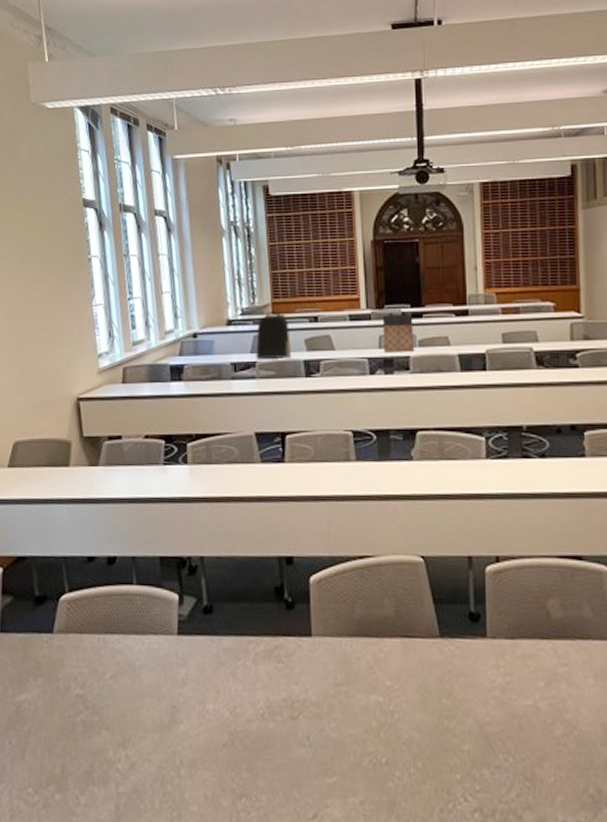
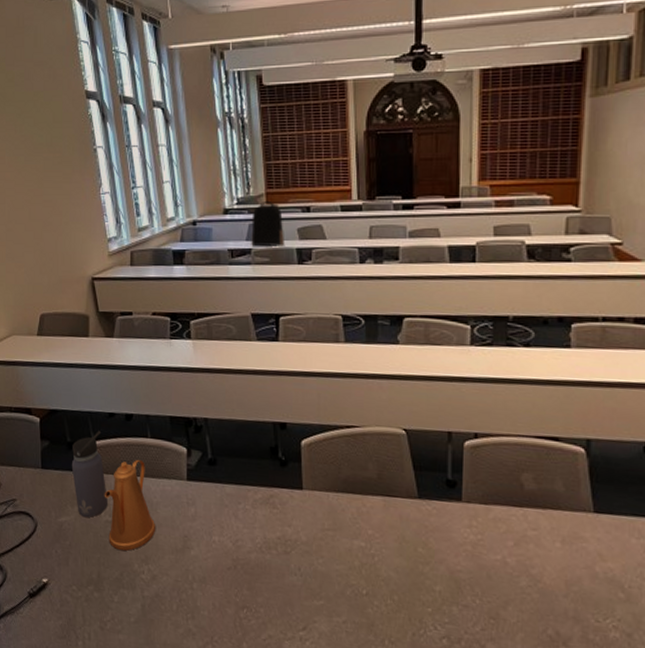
water bottle: none [37,579,80,693] -> present [71,430,107,518]
coffee pot: none [75,612,138,734] -> present [104,459,156,551]
bag: present [382,311,413,353] -> none [373,203,404,243]

